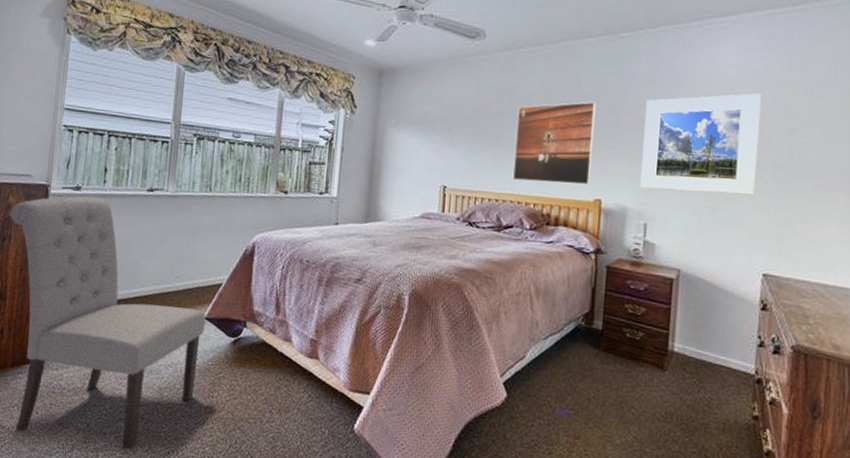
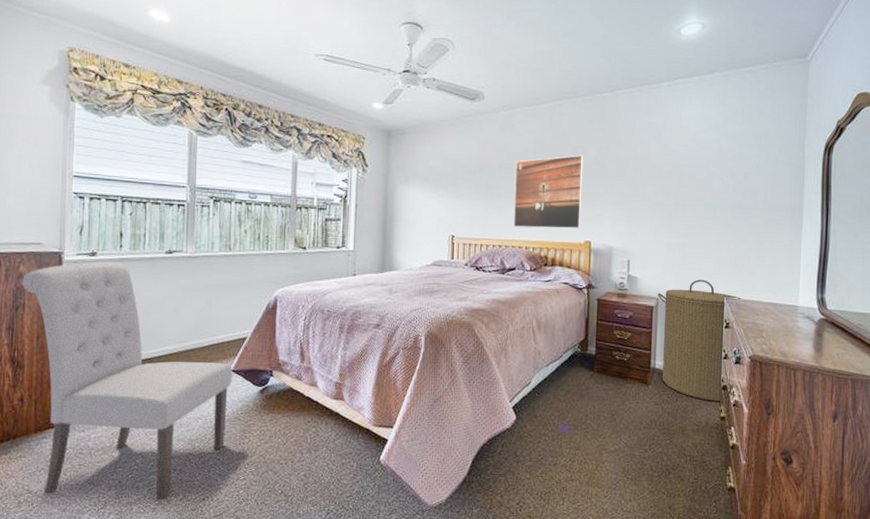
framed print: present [640,93,762,196] -> none [623,144,721,232]
laundry hamper: none [678,250,786,398] -> present [657,279,744,402]

